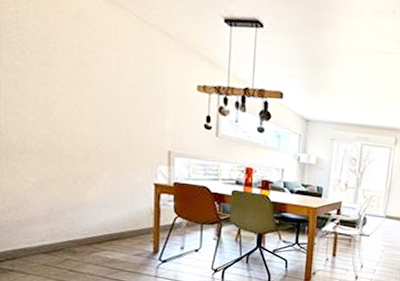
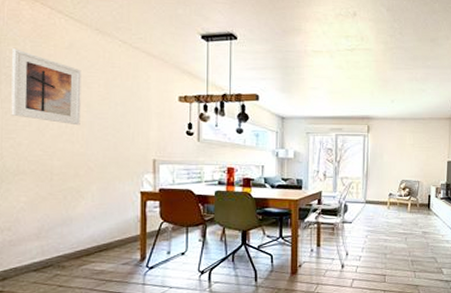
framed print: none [14,11,91,106] -> present [11,48,82,126]

